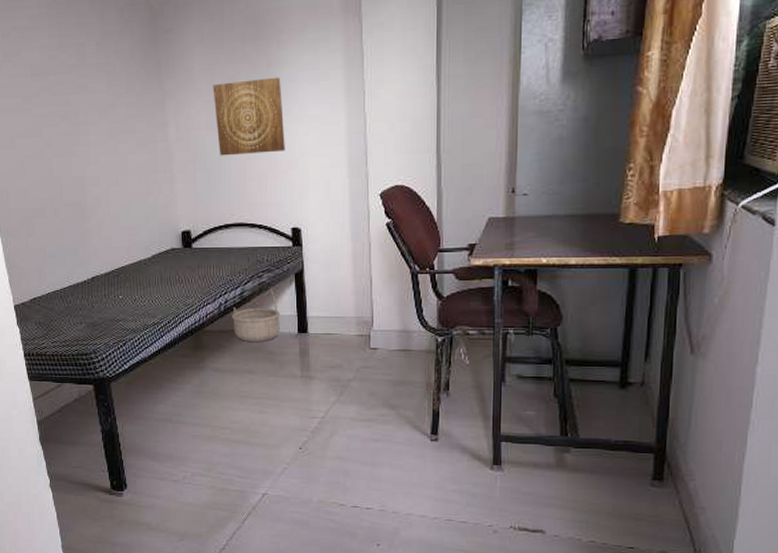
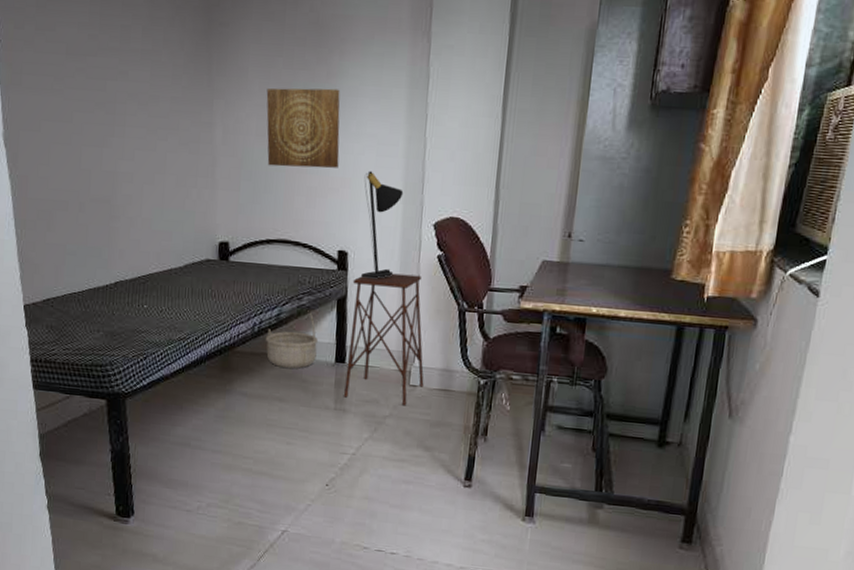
side table: none [308,244,384,369] -> present [343,273,424,406]
table lamp: none [310,150,349,251] -> present [361,170,404,278]

